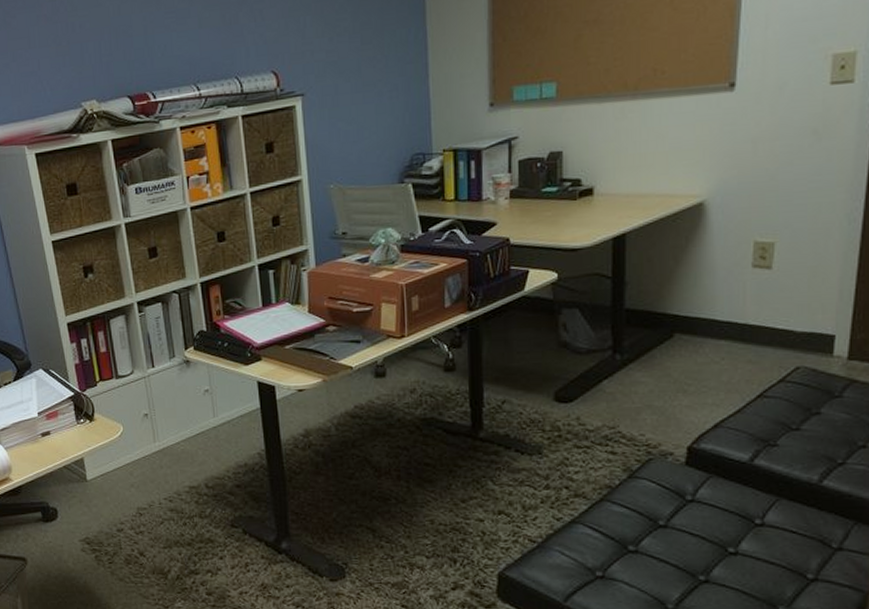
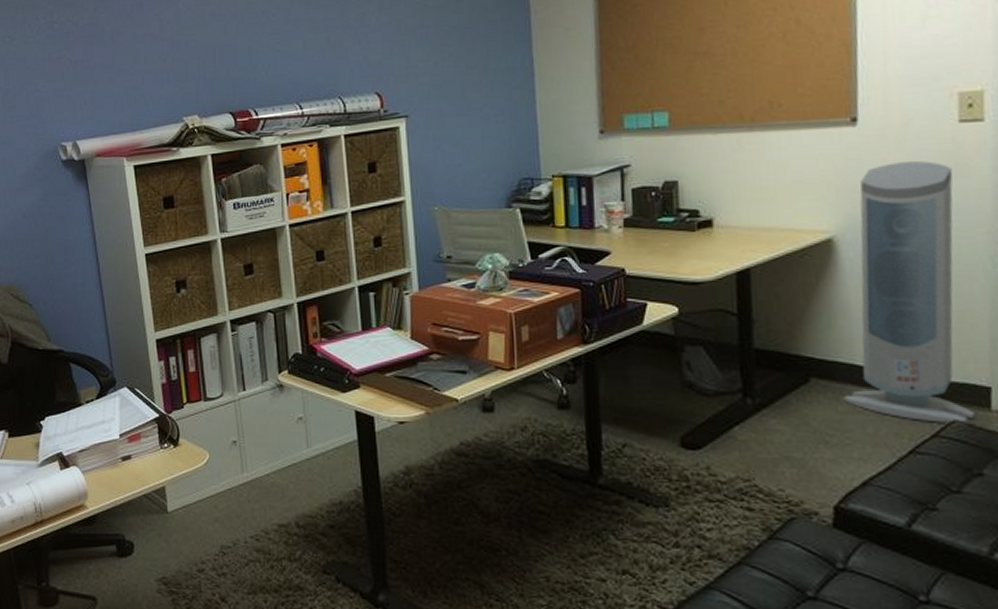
air purifier: none [702,124,820,369] -> present [843,161,976,423]

